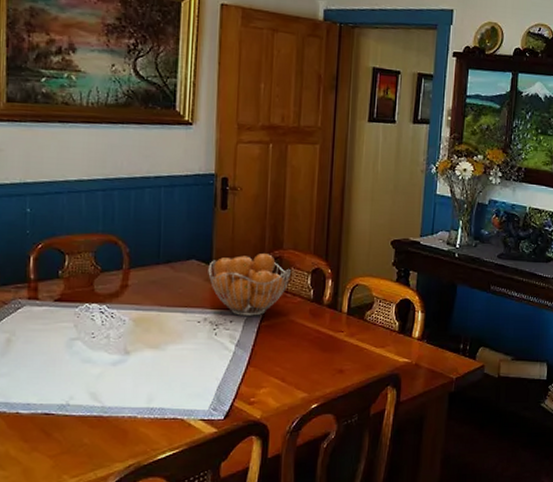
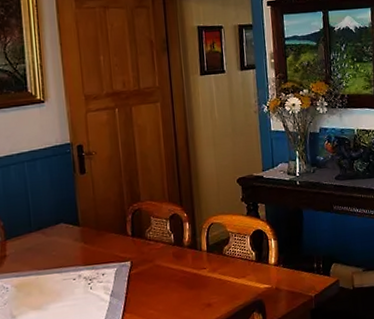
fruit basket: present [208,253,291,316] -> none [76,208,151,268]

